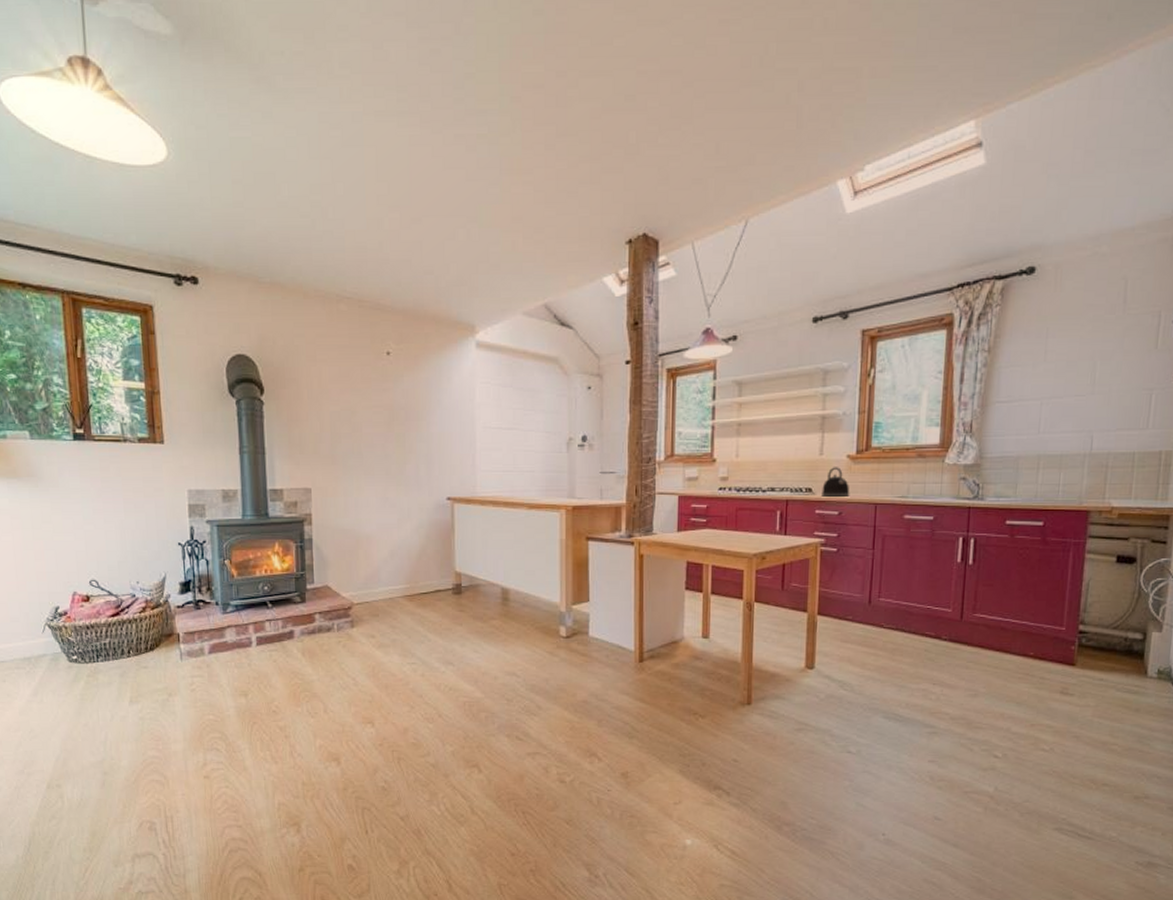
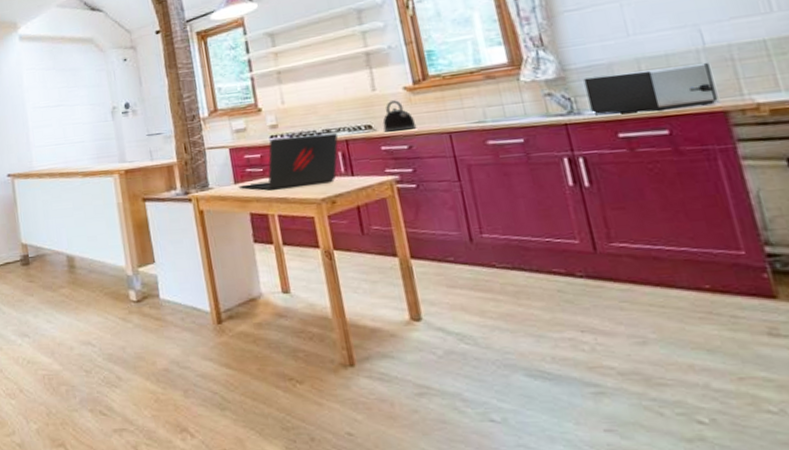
laptop: none [680,490,781,541] -> present [238,132,339,191]
toaster: none [992,466,1089,505] -> present [583,63,718,114]

